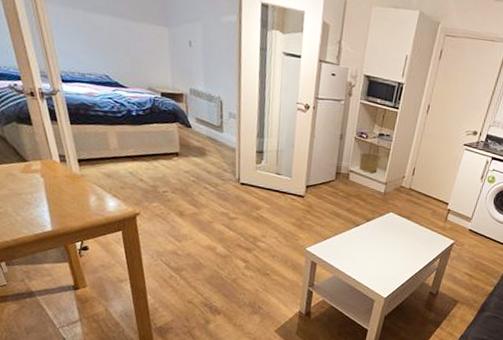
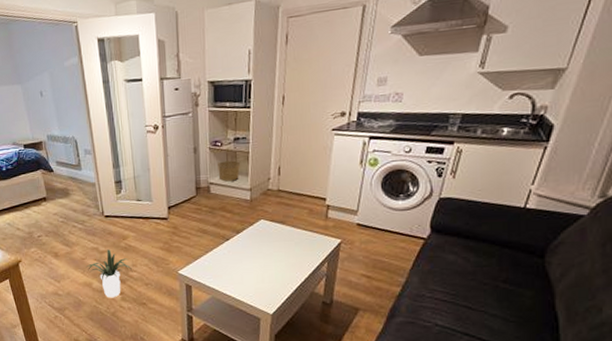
potted plant: none [209,216,261,265] -> present [83,249,133,298]

